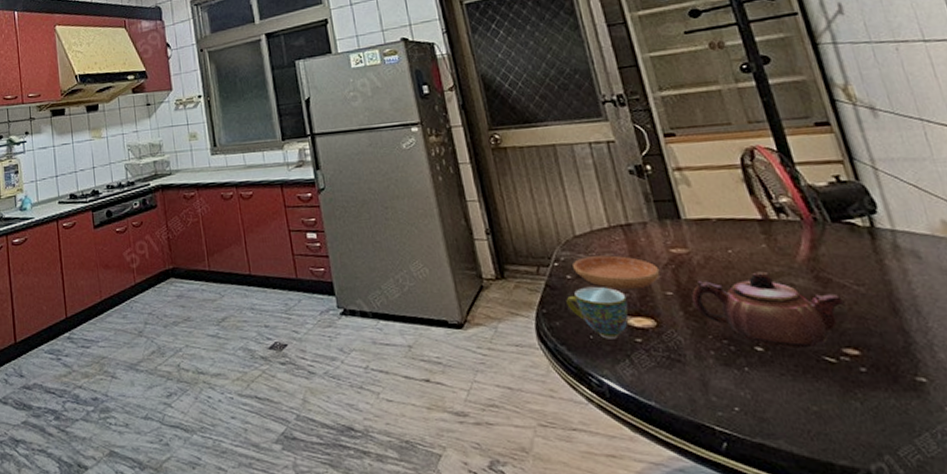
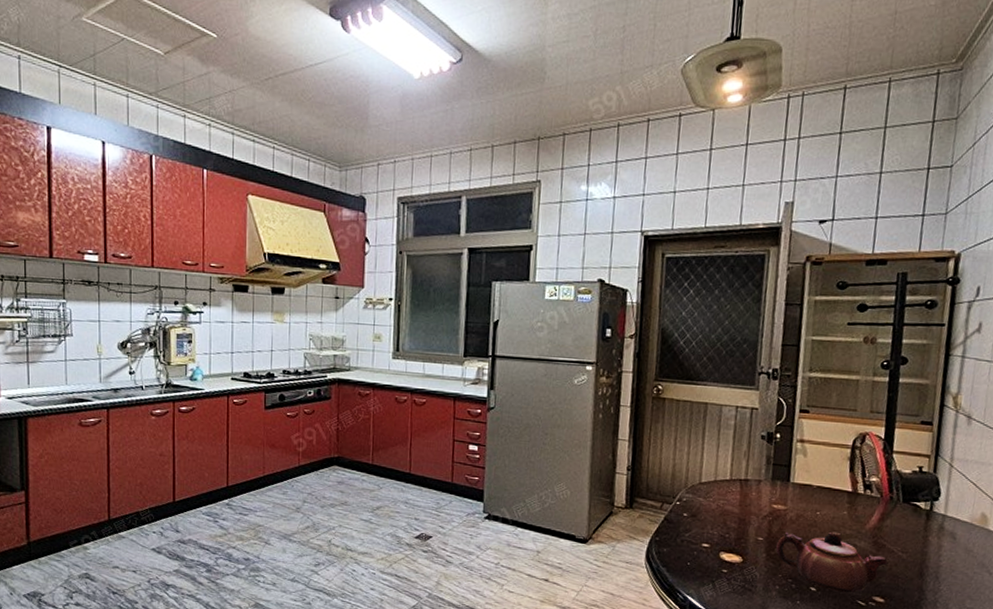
teacup: present [566,286,629,339] -> none [677,524,726,568]
saucer: present [572,255,661,289] -> none [691,501,759,532]

